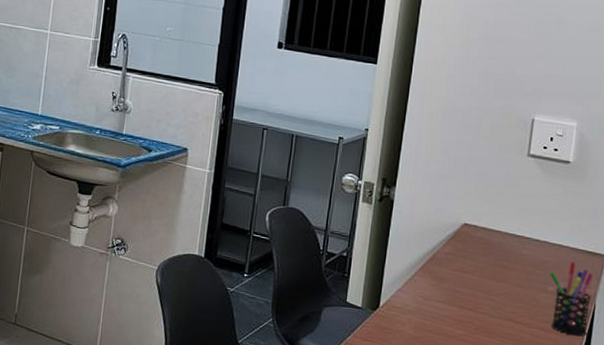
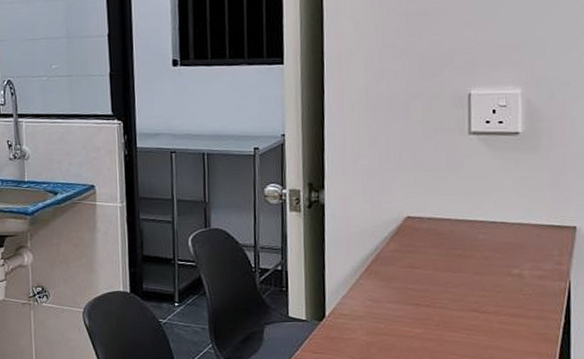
pen holder: present [549,262,593,337] -> none [511,239,564,318]

